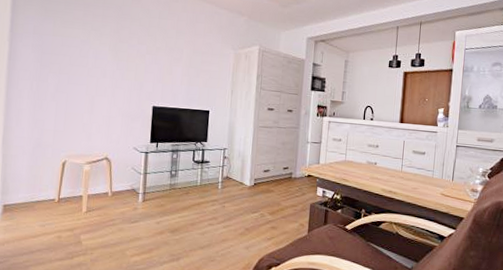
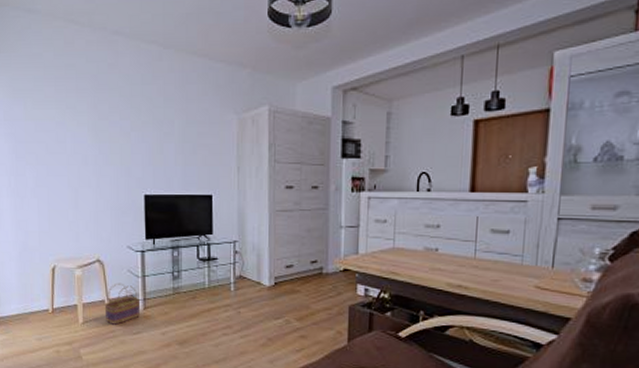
basket: none [107,178,141,214] -> present [104,282,141,325]

